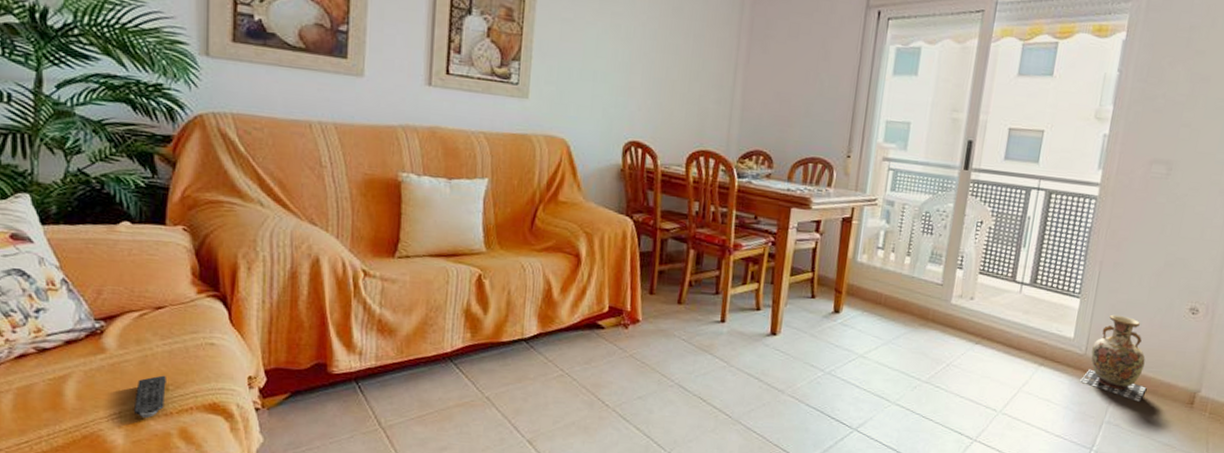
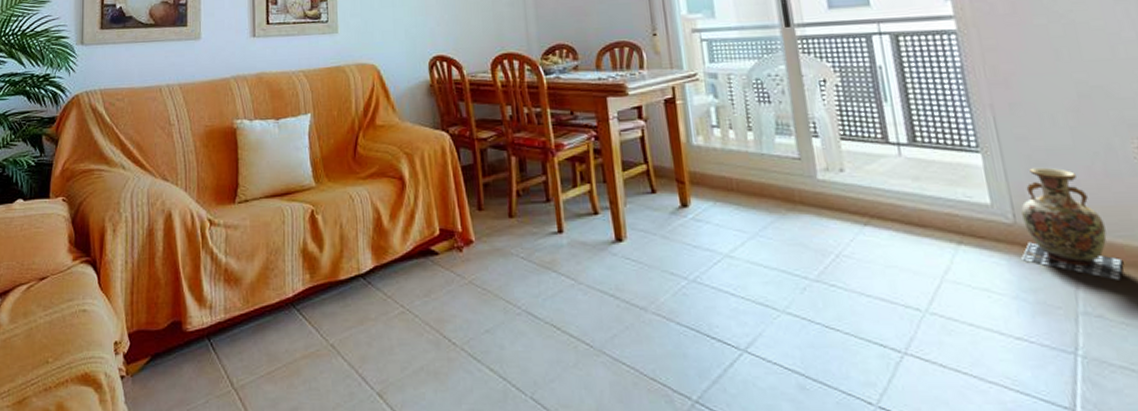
remote control: present [133,375,166,418] -> none [19,347,47,394]

